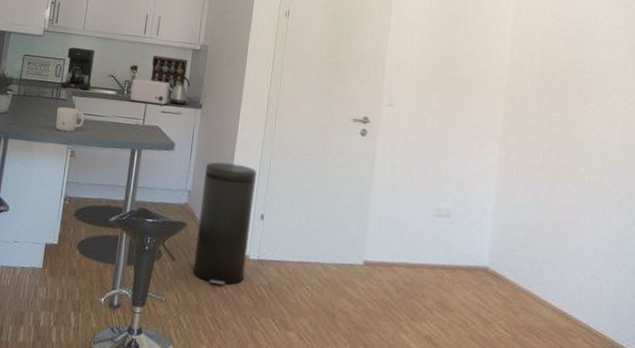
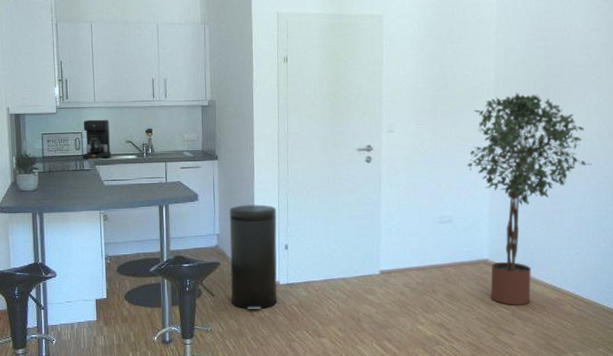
mug: present [55,107,85,132] -> none [83,177,111,199]
toaster: present [130,78,171,107] -> none [149,140,187,164]
spice rack: present [150,55,188,99] -> none [164,116,199,155]
kettle: present [169,74,190,105] -> none [184,131,205,159]
potted tree: none [472,82,613,330] -> present [467,92,591,306]

